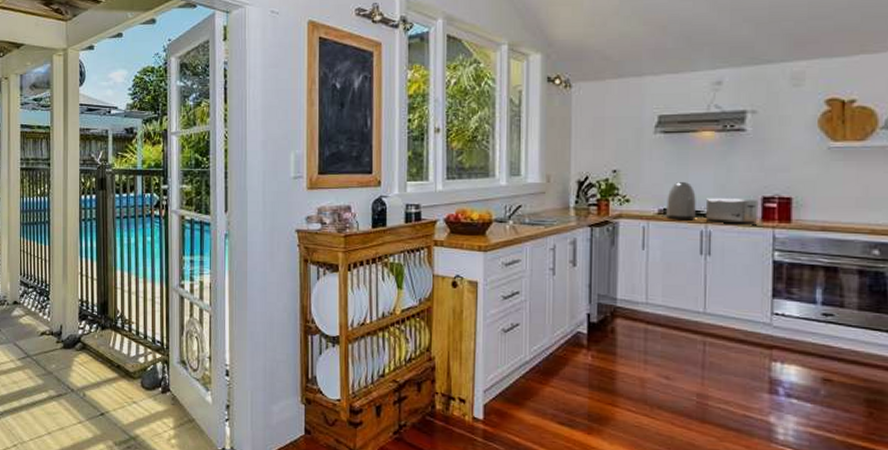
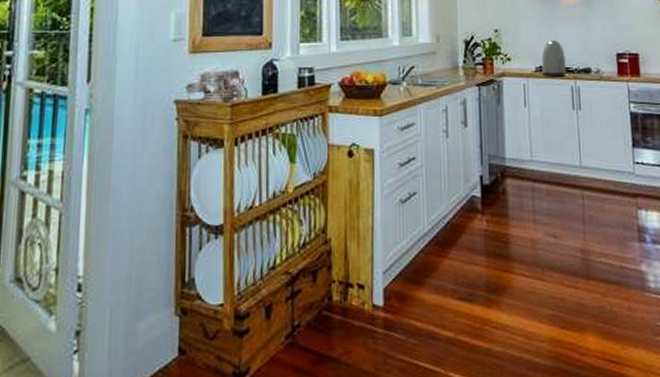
toaster: present [705,198,759,226] -> none [573,55,615,80]

